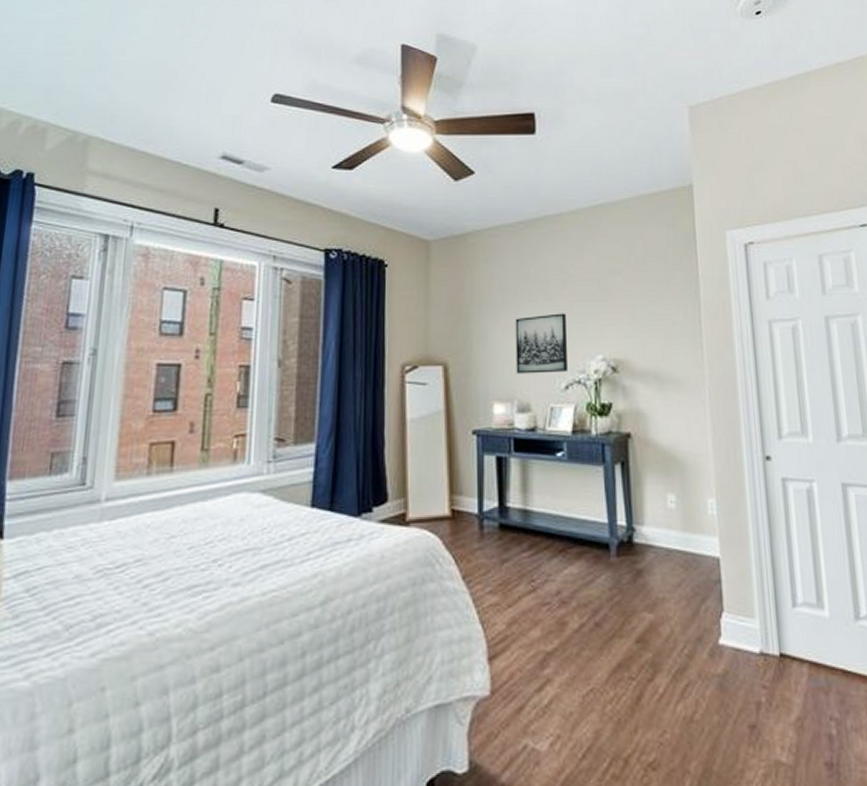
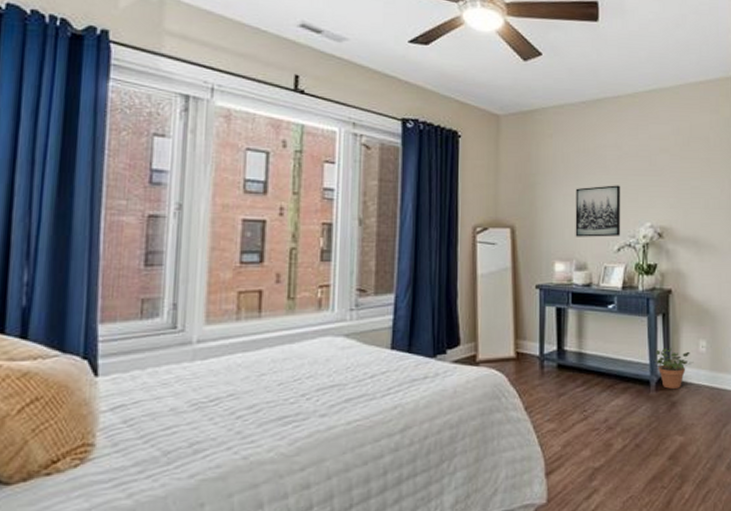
potted plant: none [614,503,662,554] -> present [654,347,694,389]

